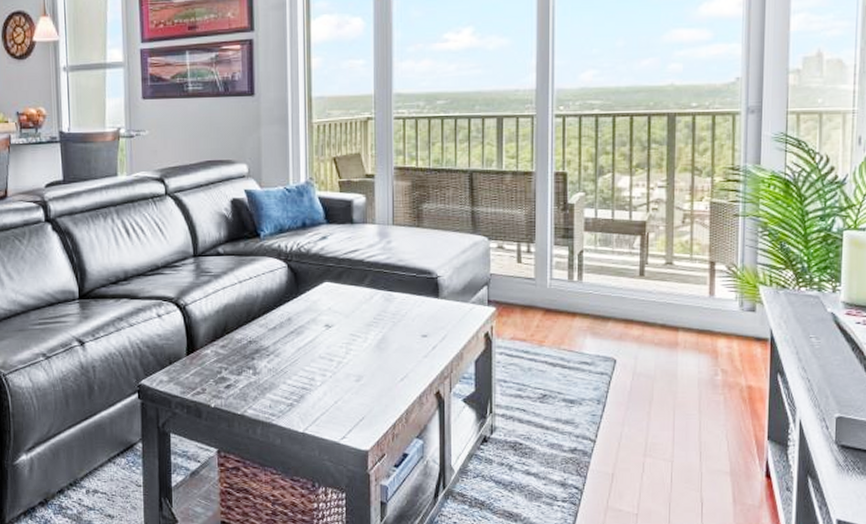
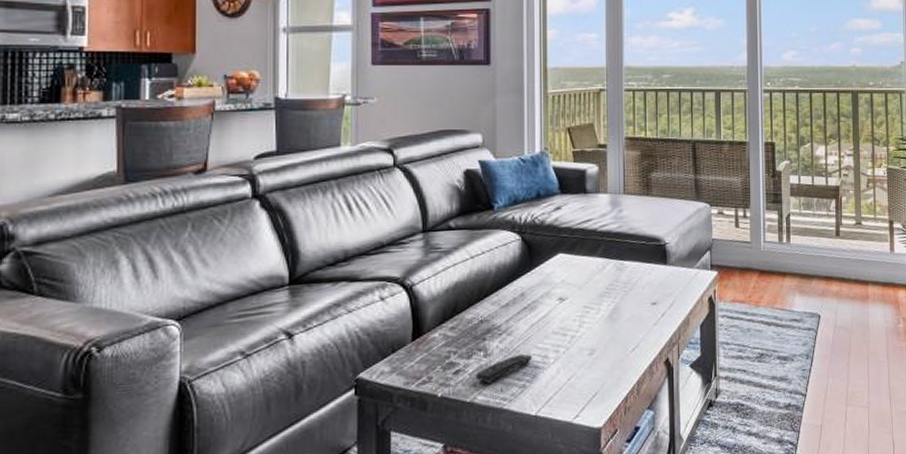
remote control: none [245,374,300,399] -> present [476,353,533,384]

